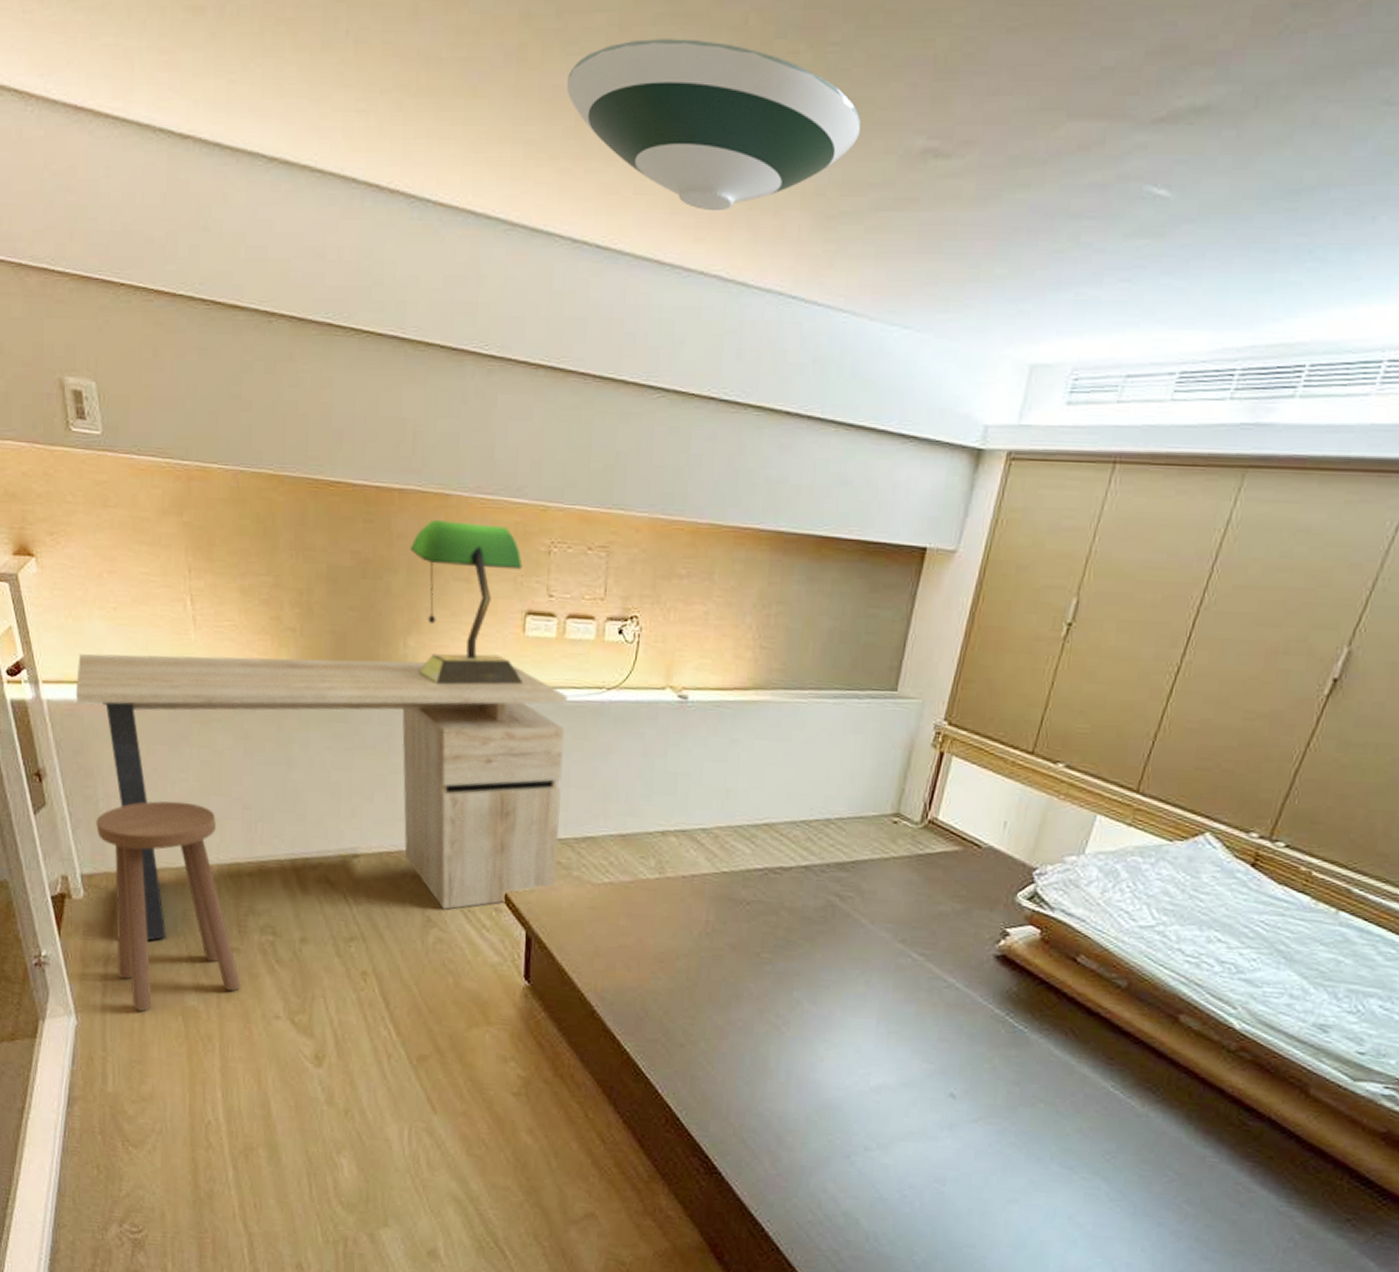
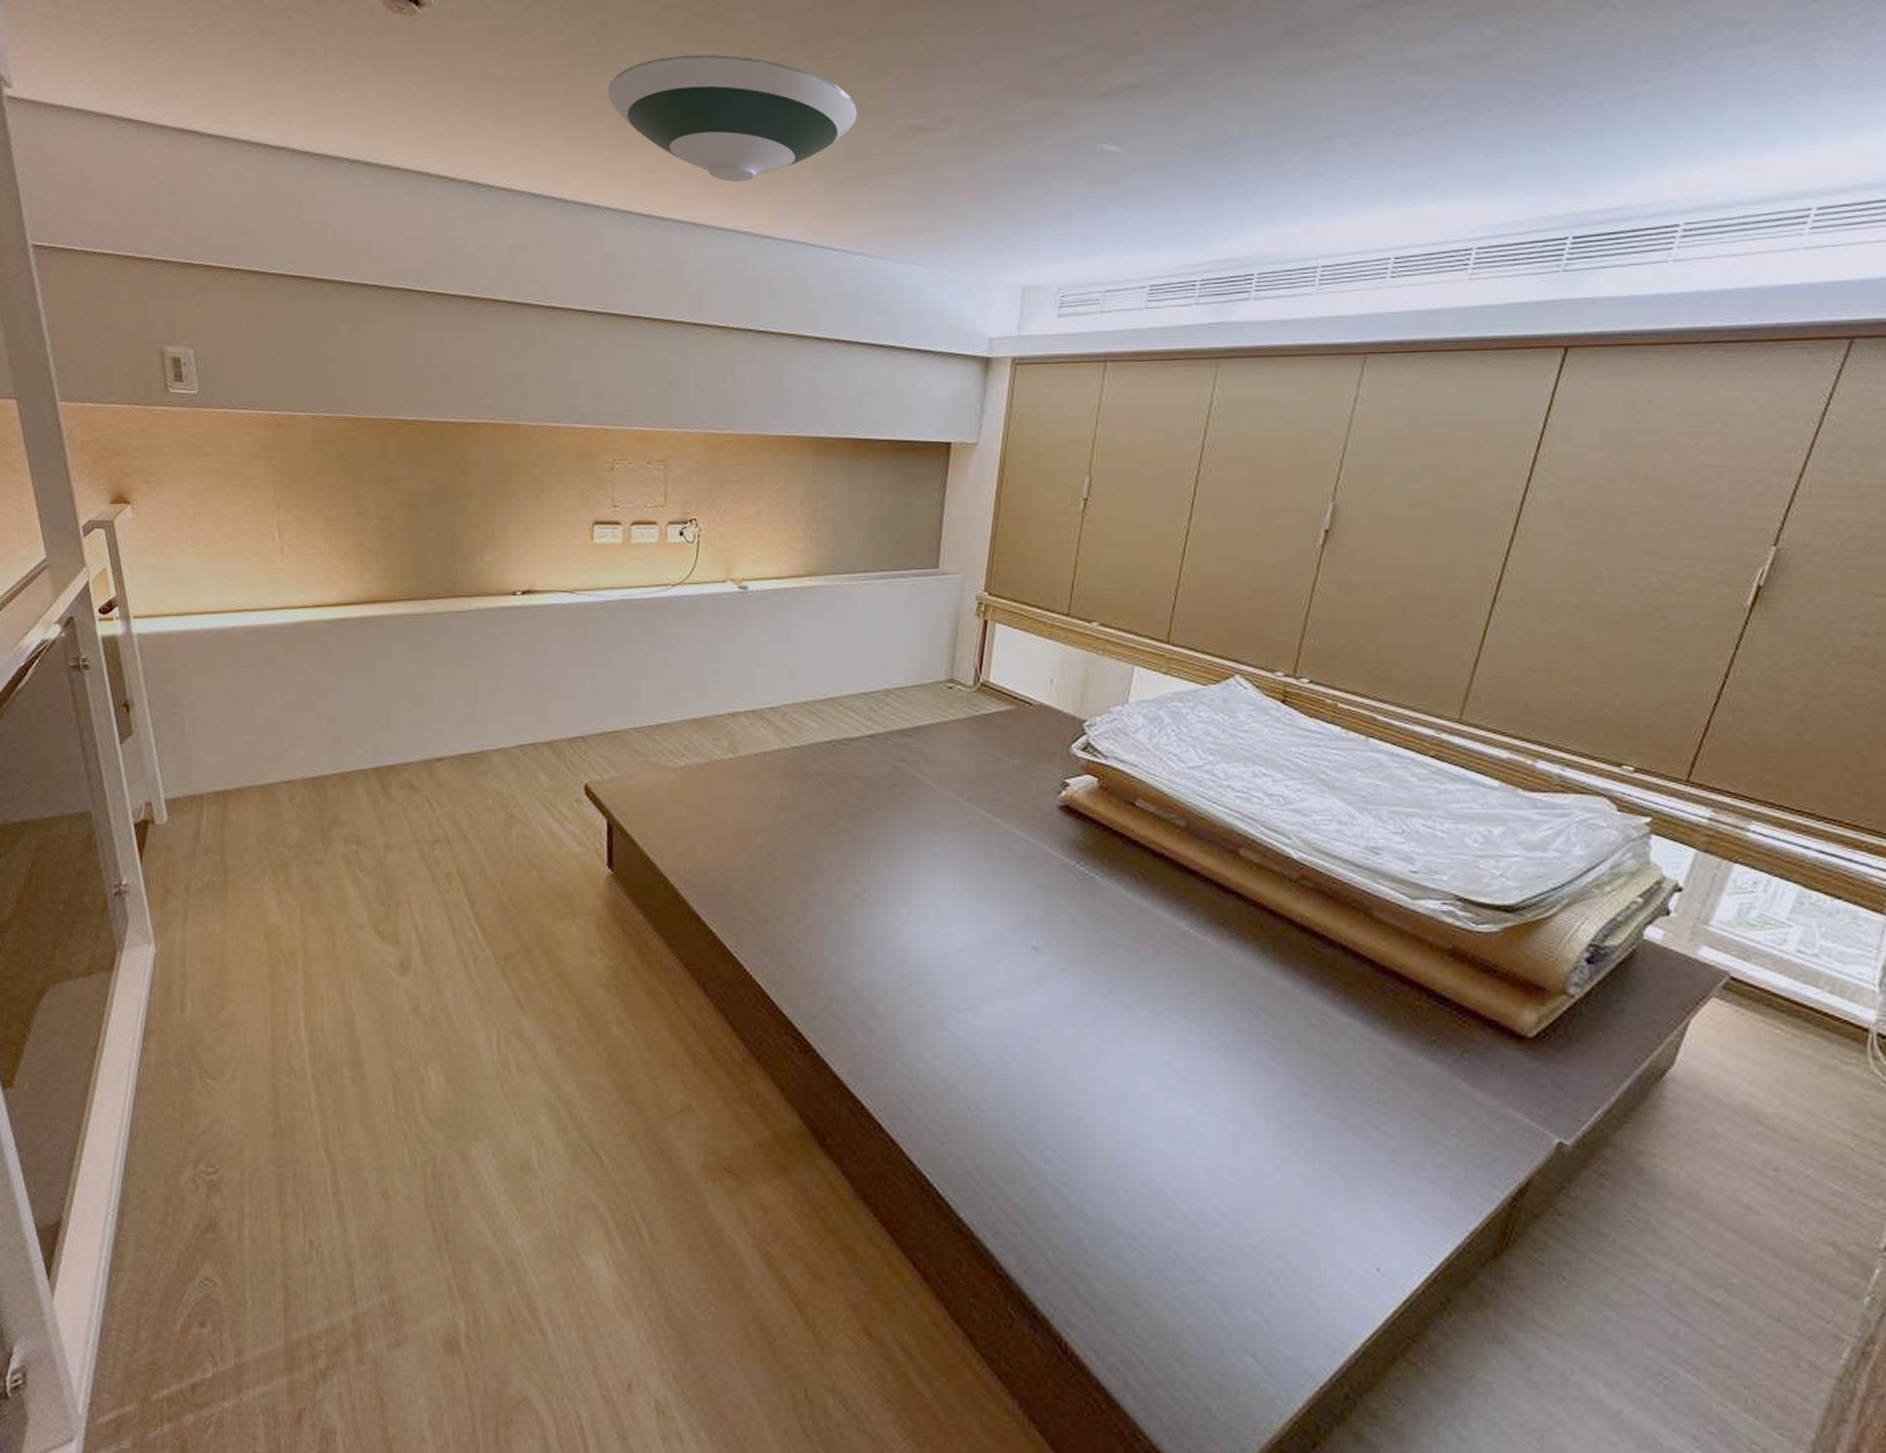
desk: present [75,653,568,941] -> none [165,570,636,860]
stool: present [96,800,241,1012] -> none [182,720,325,933]
table lamp: present [410,520,523,685] -> none [484,447,594,593]

